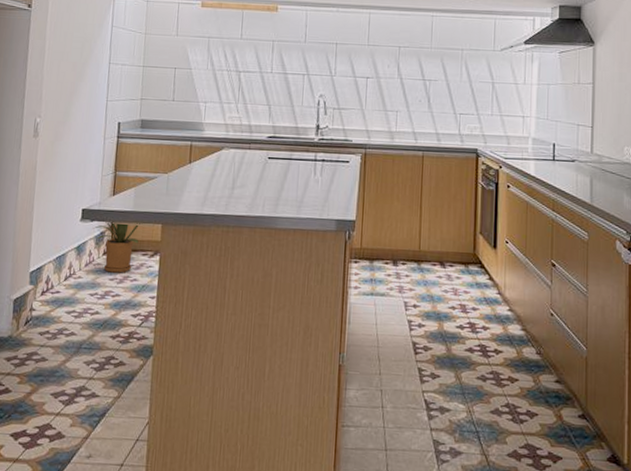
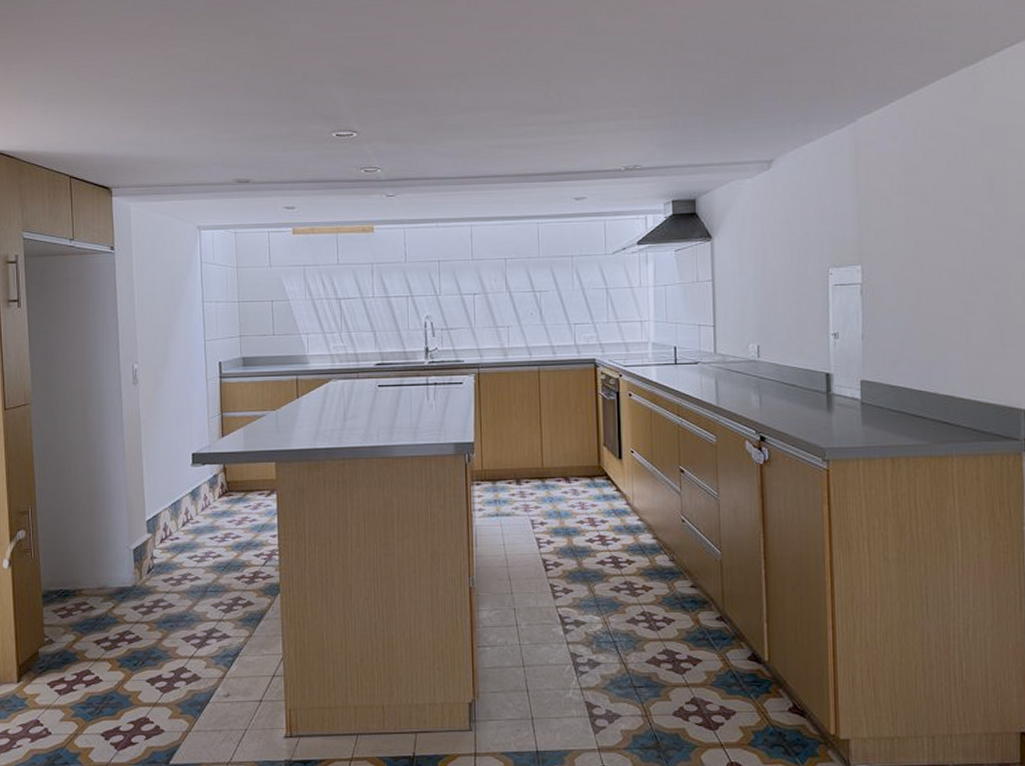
house plant: present [92,221,140,273] -> none [204,463,253,515]

